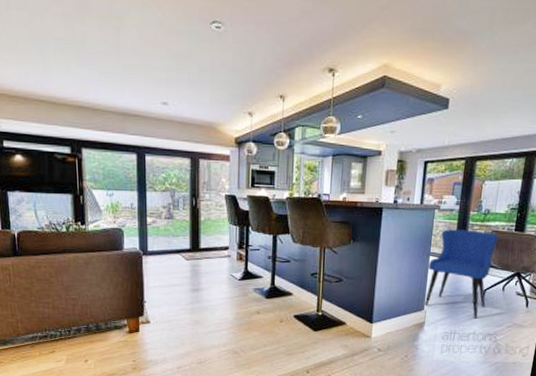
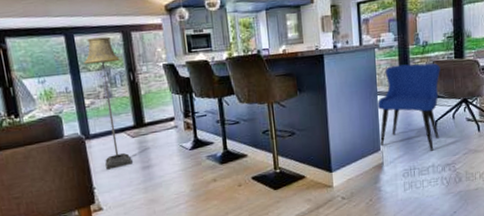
floor lamp: none [151,160,185,287] -> present [84,36,131,170]

